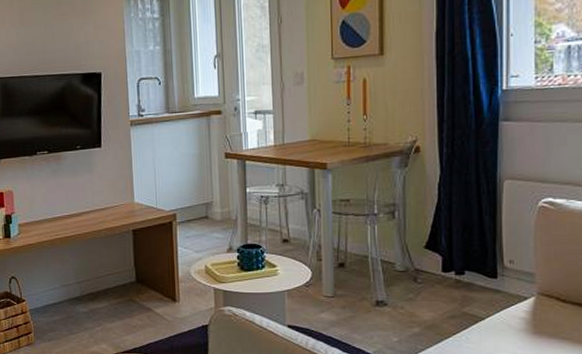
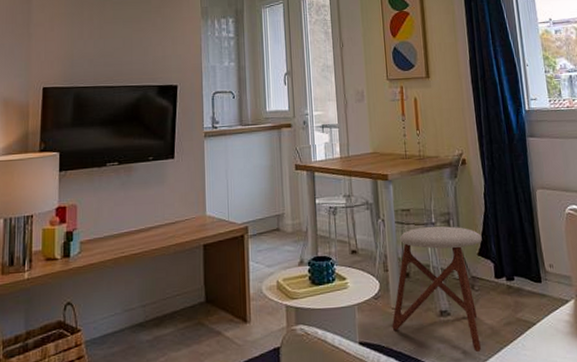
stool: none [323,217,431,342] -> present [392,226,482,353]

